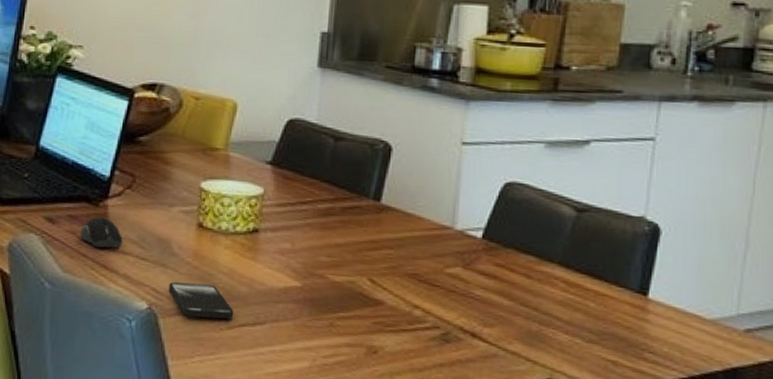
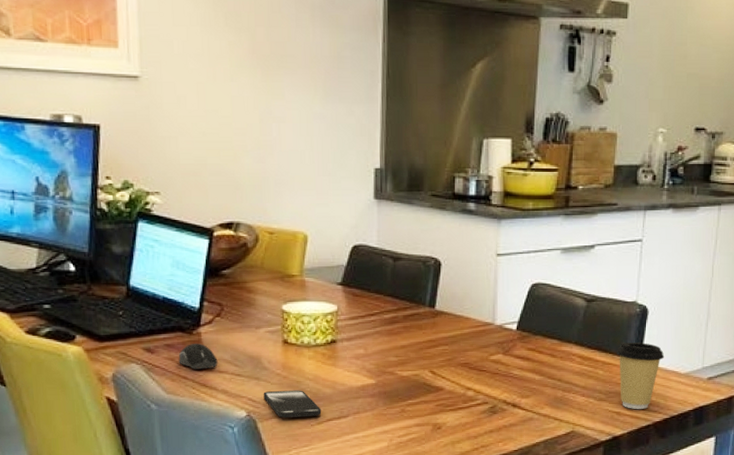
coffee cup: none [614,268,683,362] -> present [616,342,665,410]

